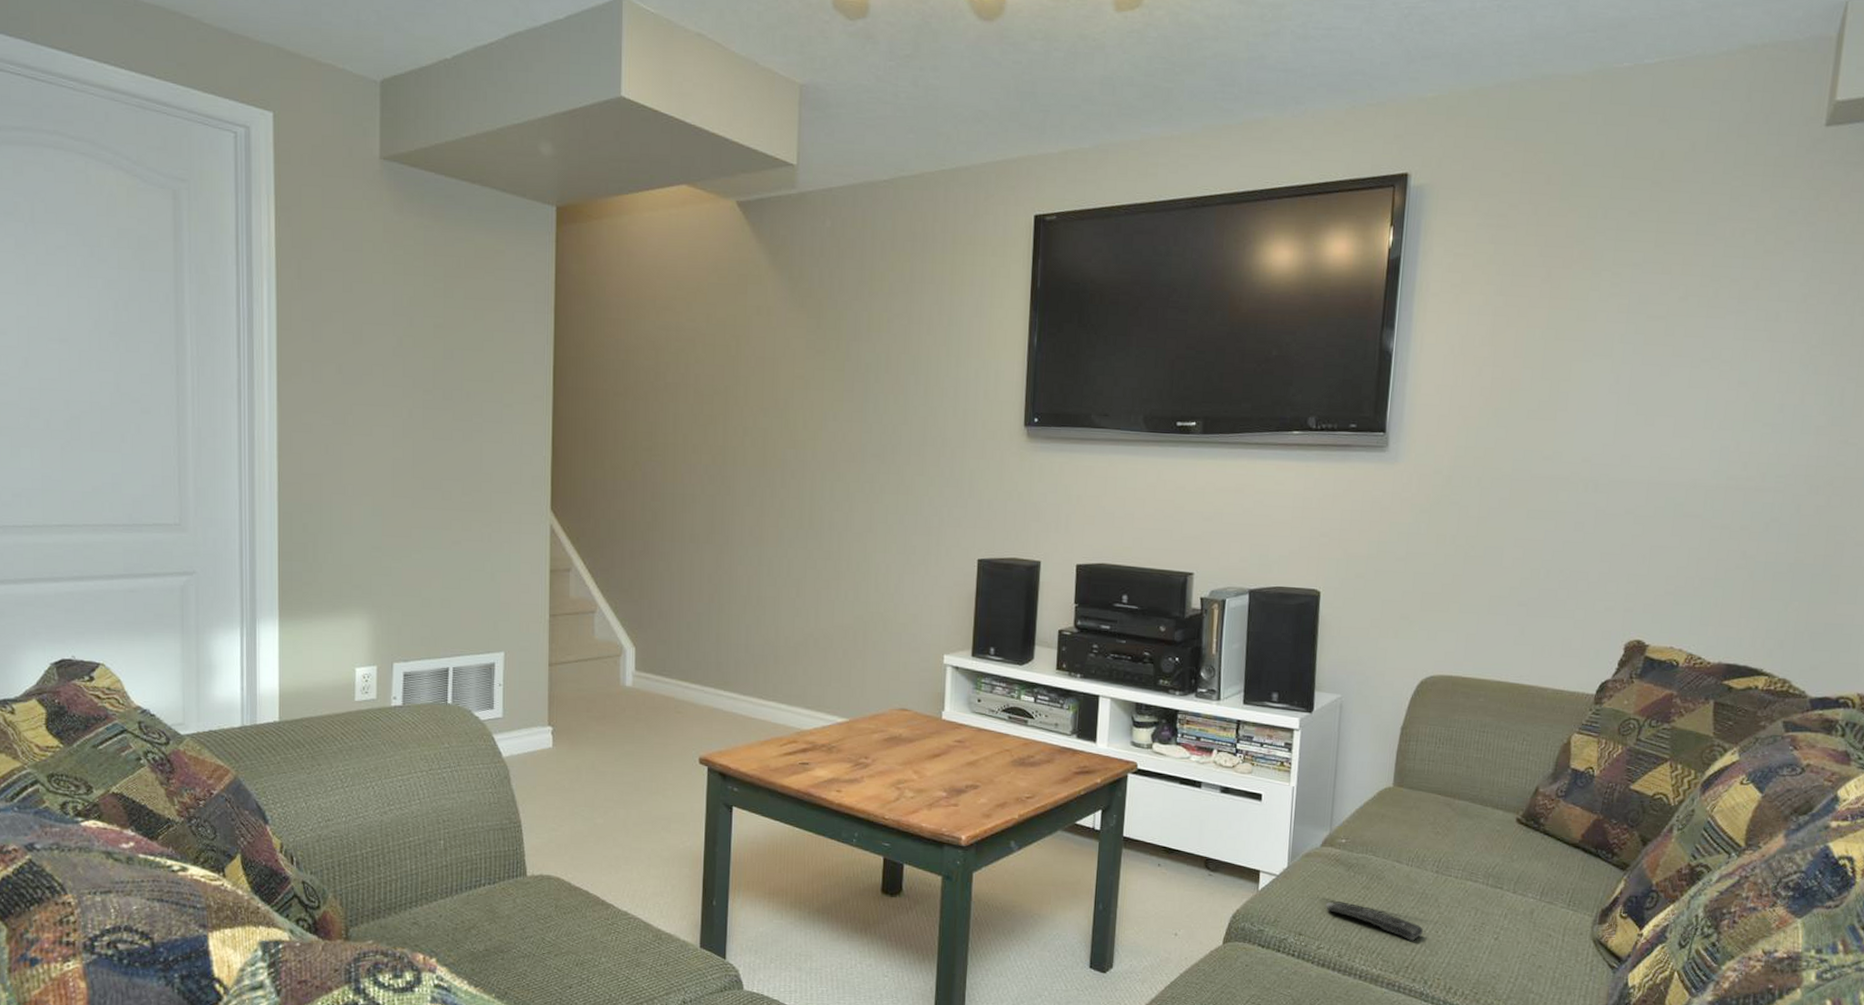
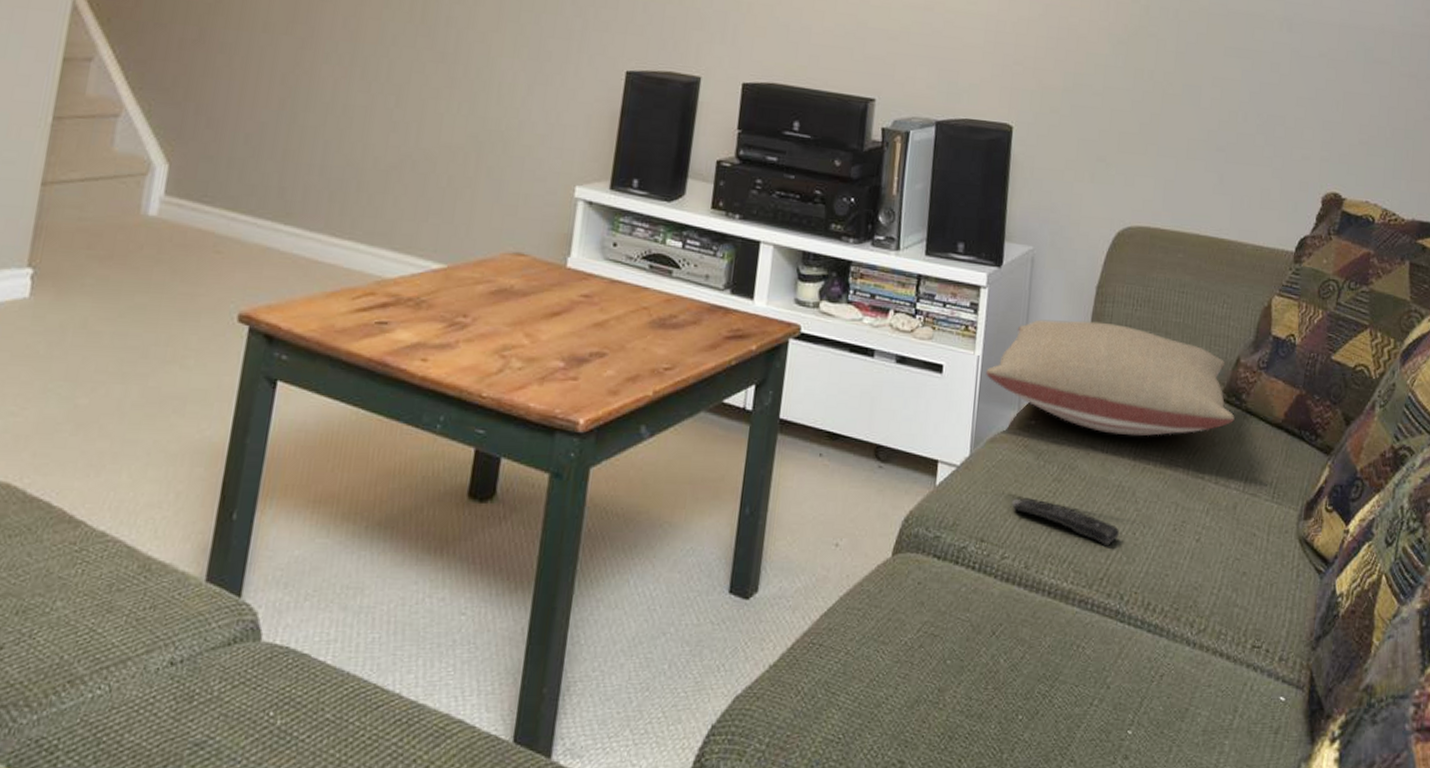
pillow: none [1300,756,1533,854] -> present [986,319,1235,437]

